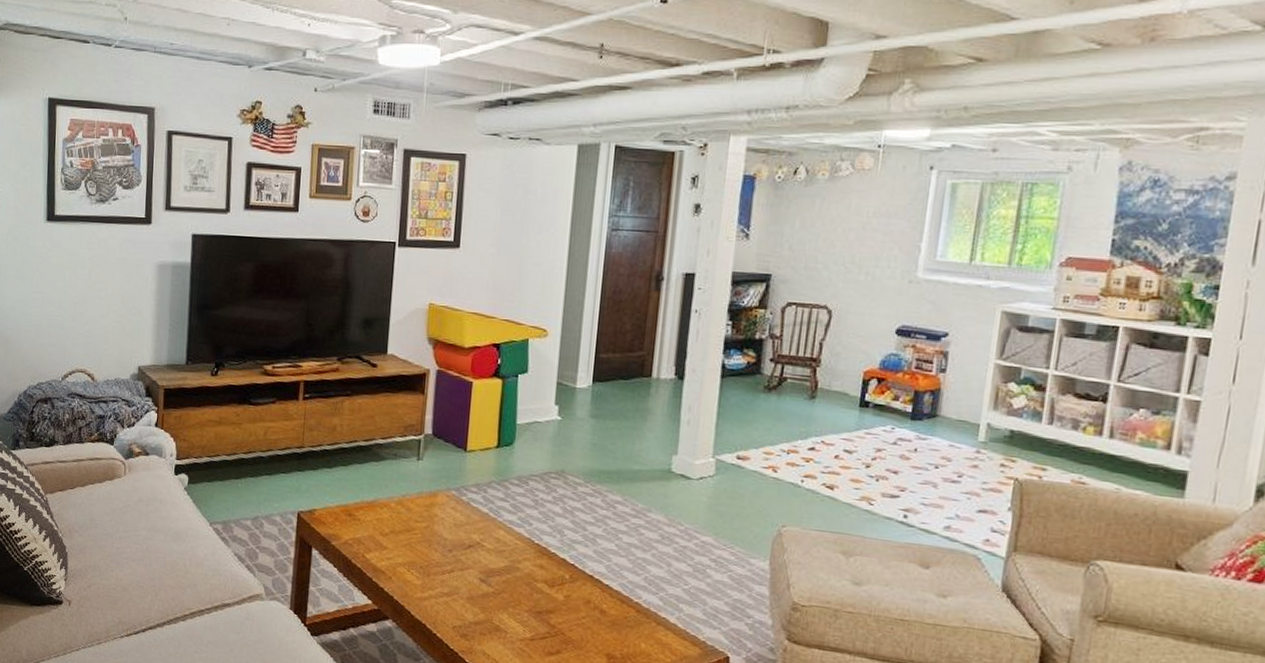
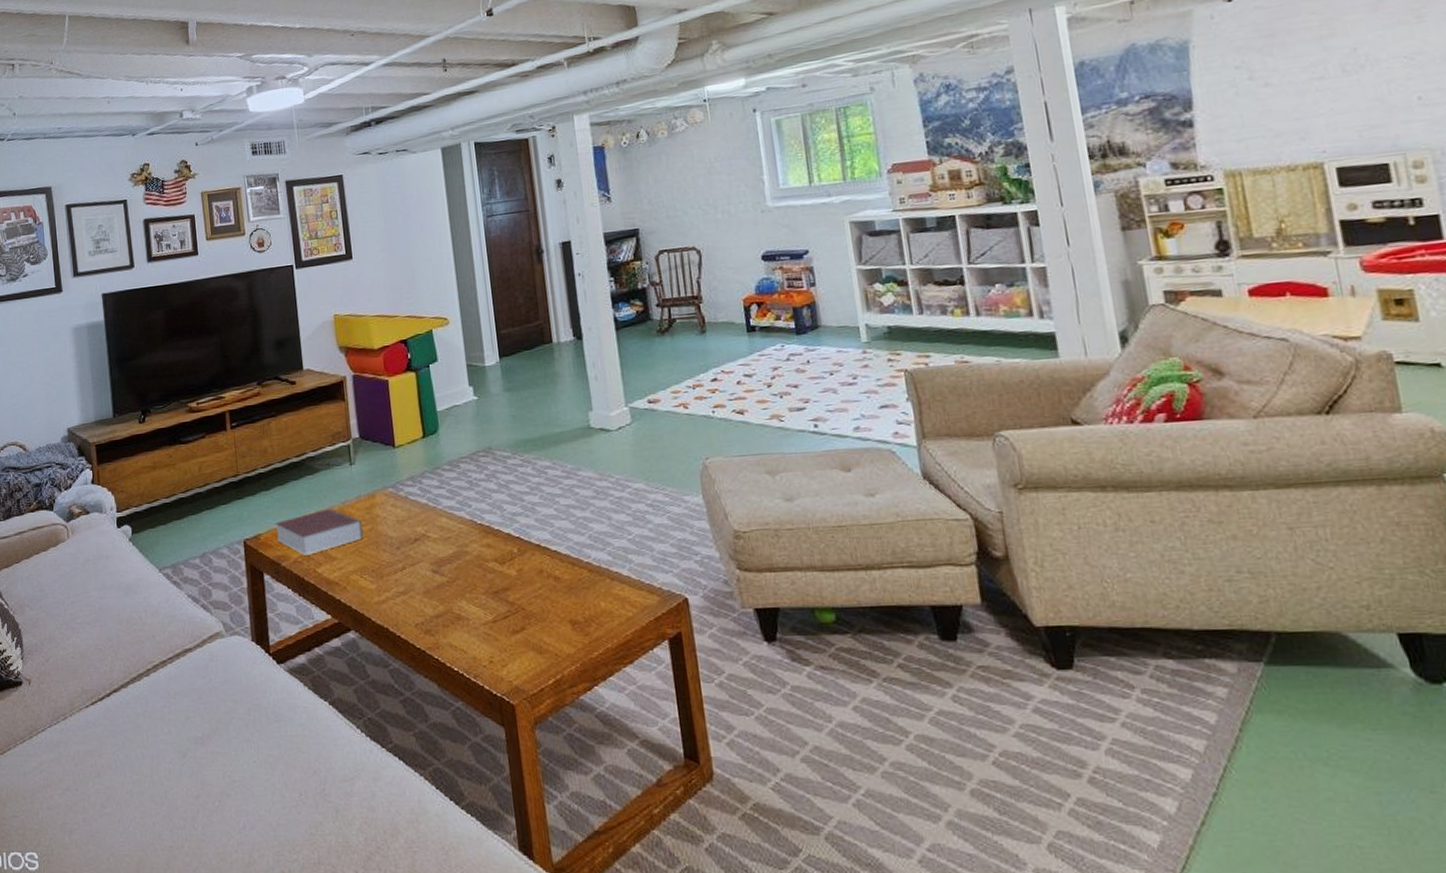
book: none [330,498,419,540] -> present [275,508,365,555]

